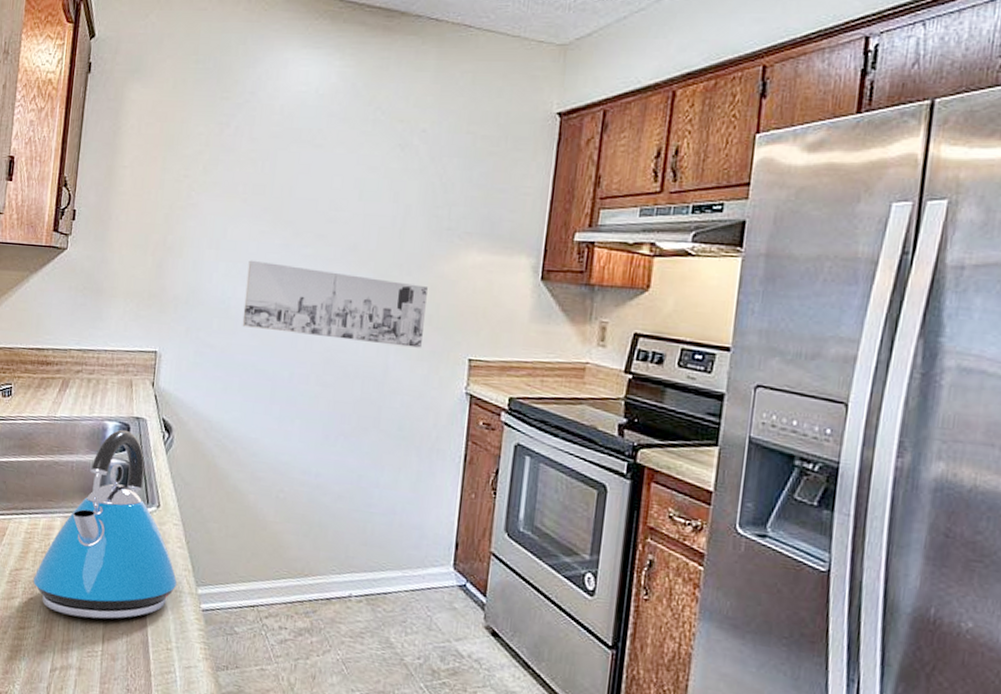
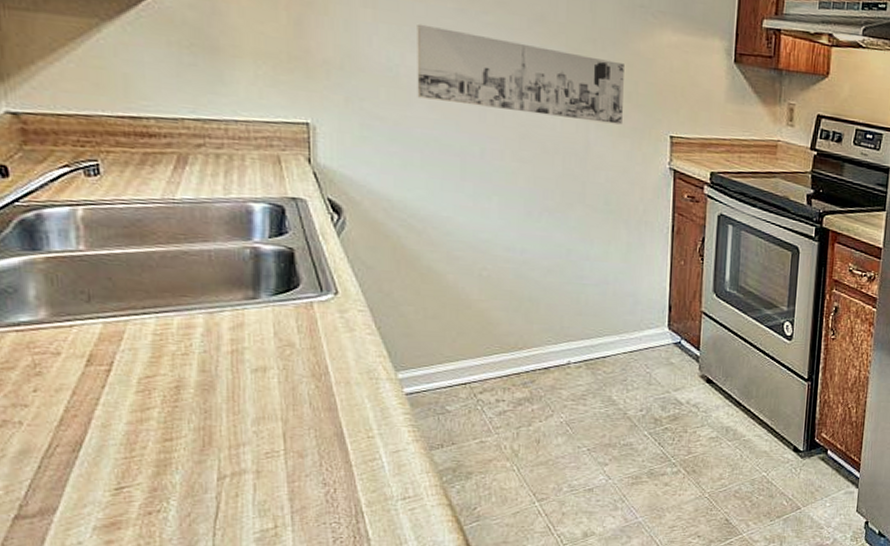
kettle: present [33,429,177,619] -> none [175,211,370,419]

